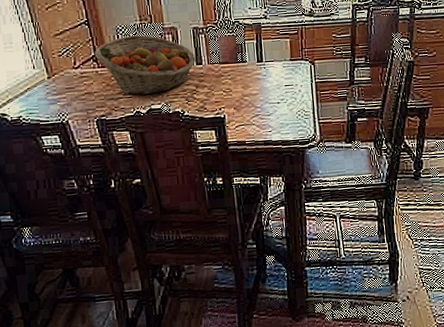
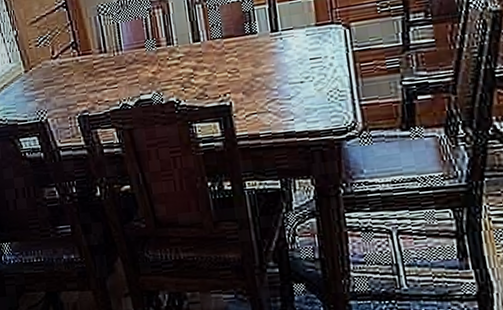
fruit basket: present [95,35,196,96] -> none [74,12,193,85]

